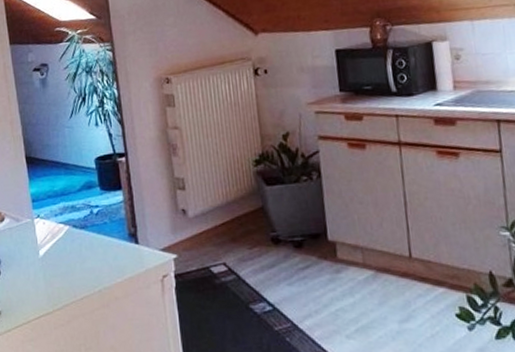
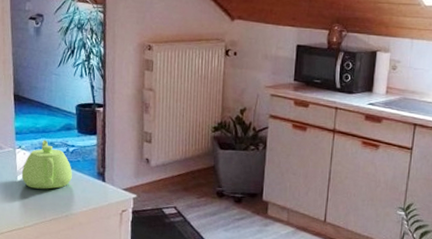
teapot: none [43,204,100,263] -> present [21,140,72,189]

